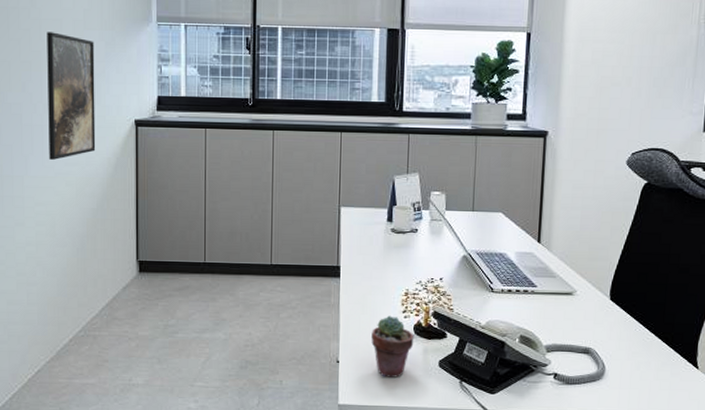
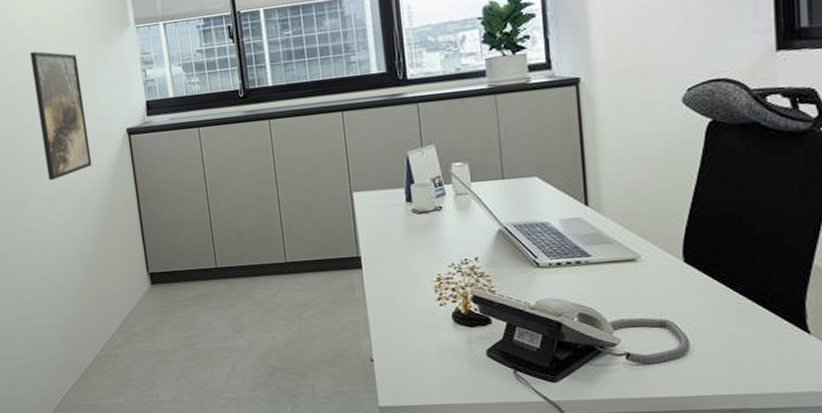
potted succulent: present [371,315,414,378] -> none [405,305,455,373]

